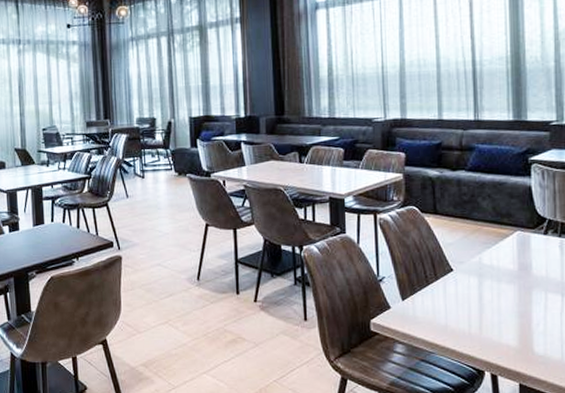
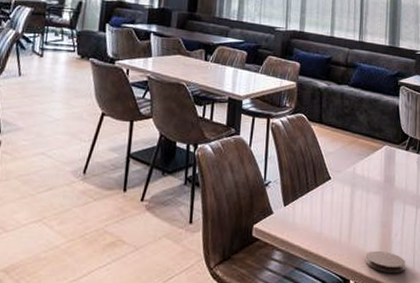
coaster: none [501,341,551,363] -> present [365,250,405,273]

